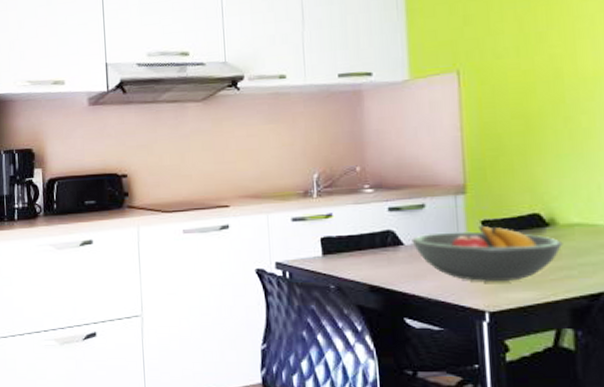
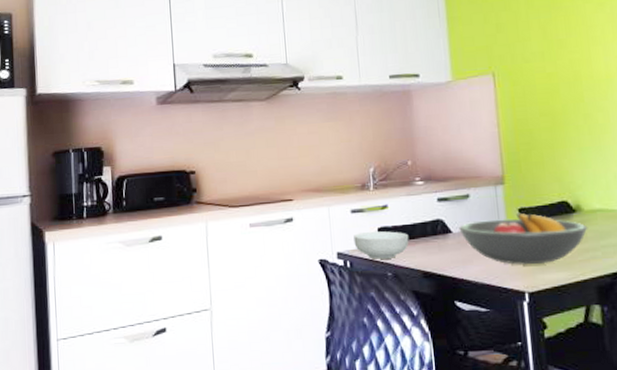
cereal bowl: none [294,241,355,271] -> present [353,231,409,259]

